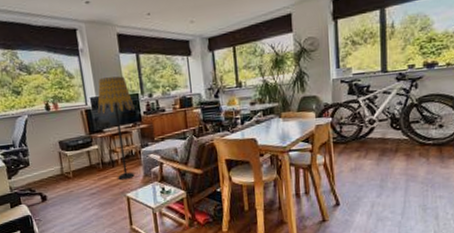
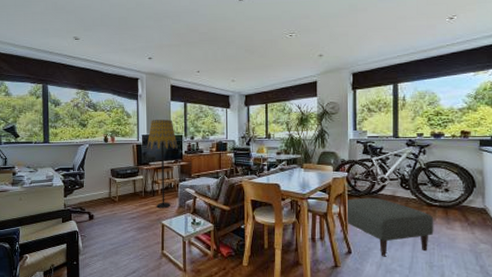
ottoman: none [321,142,428,205] -> present [336,197,434,257]

